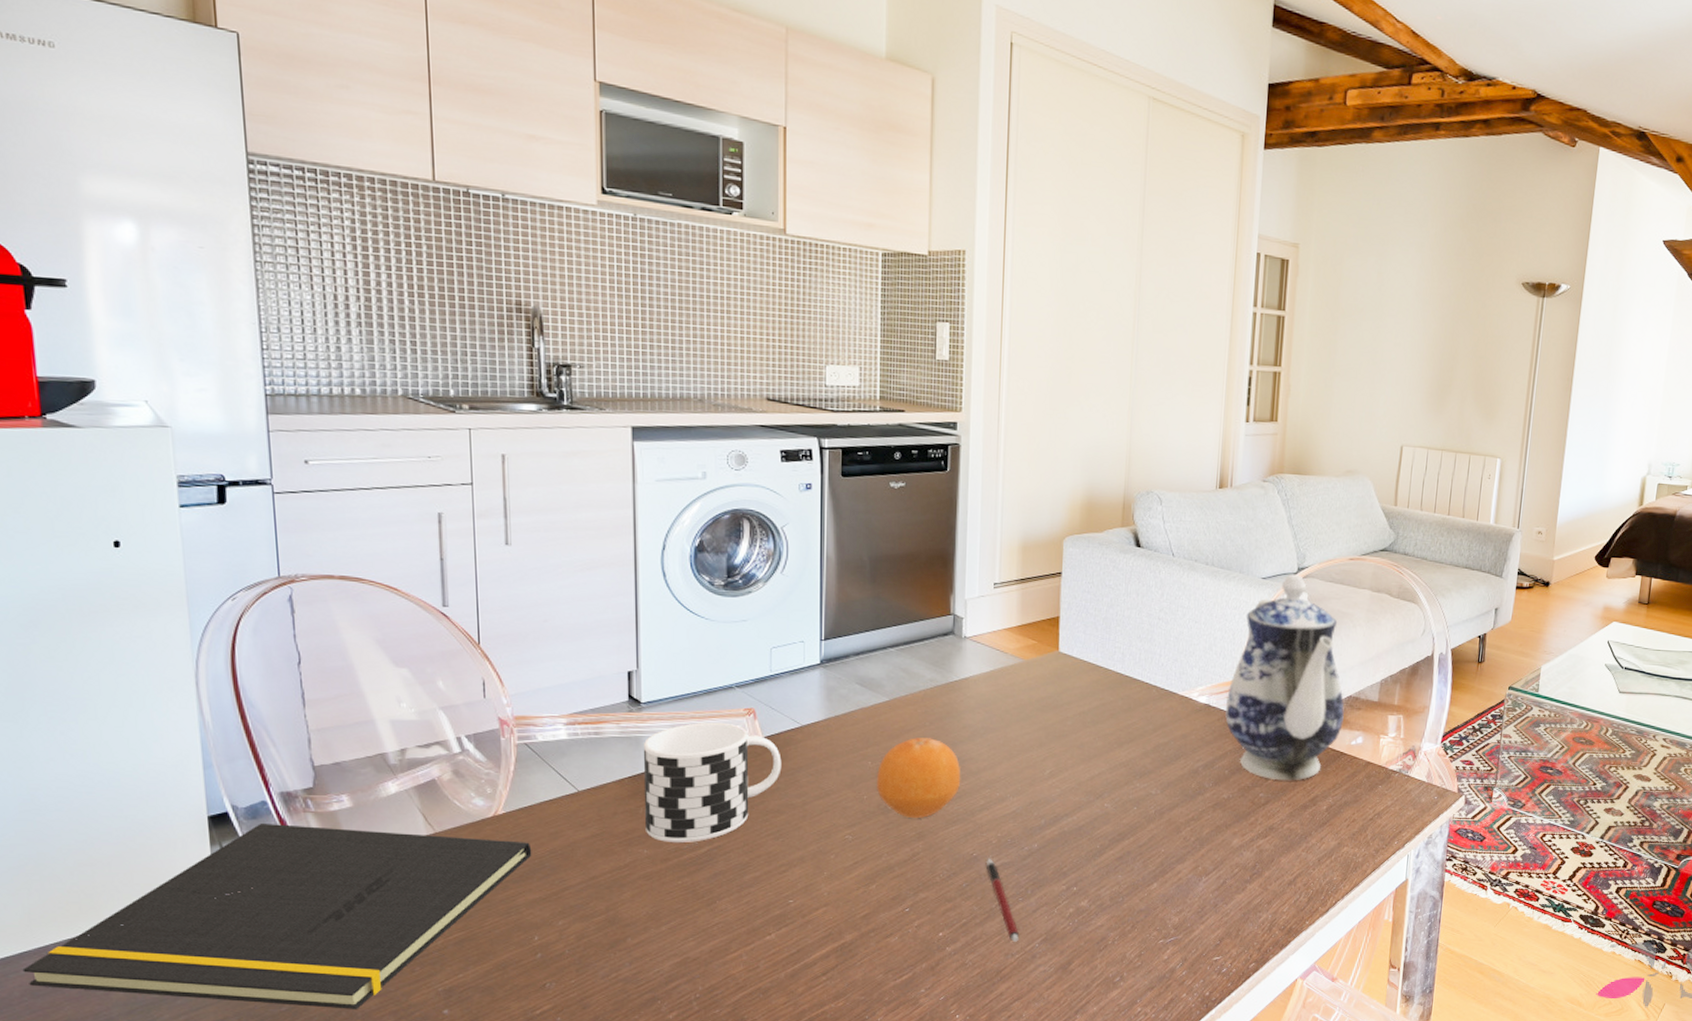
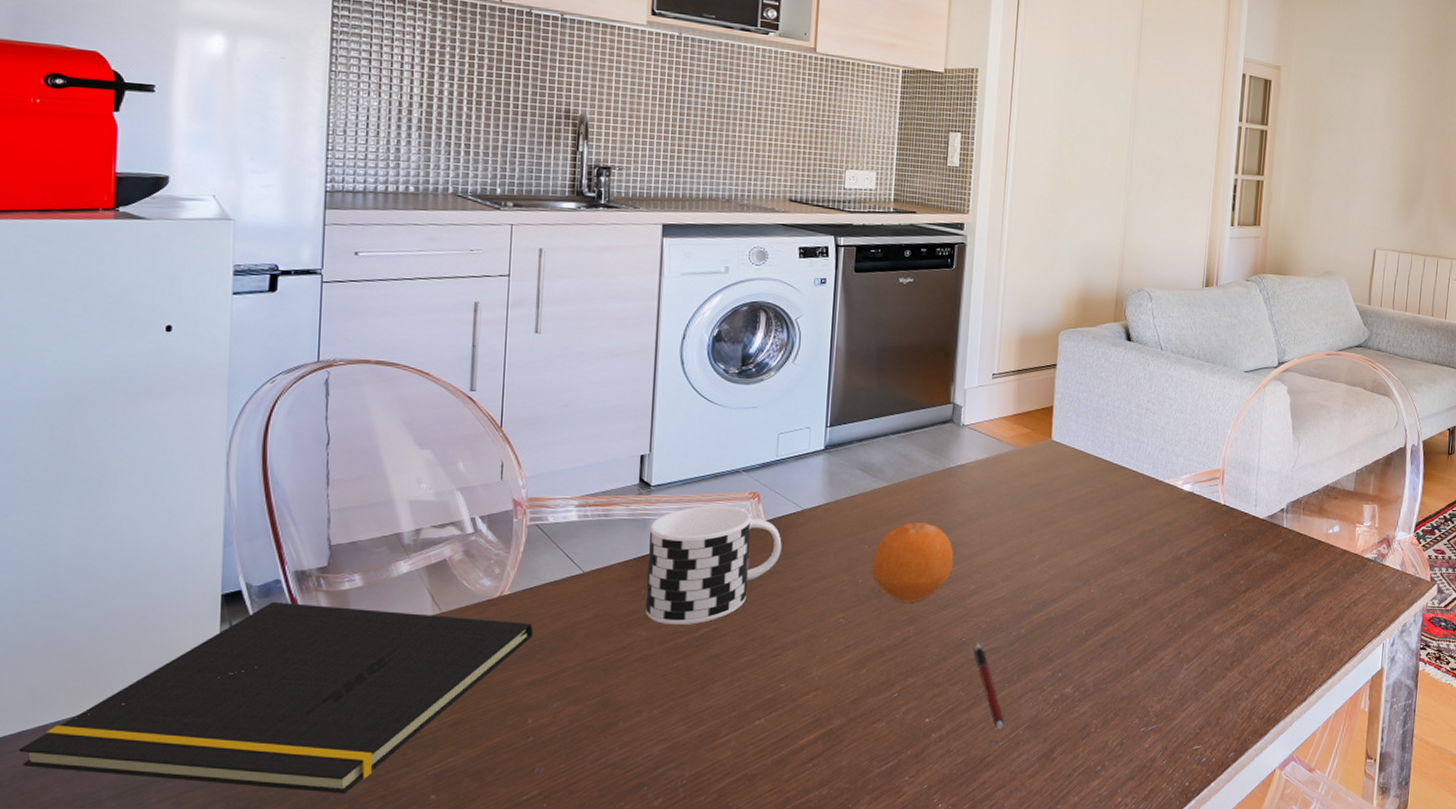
teapot: present [1225,574,1345,781] -> none [1208,368,1322,568]

